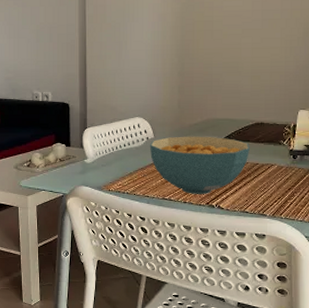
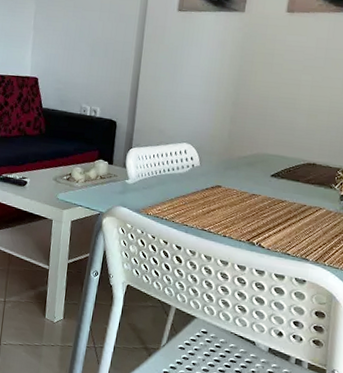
cereal bowl: present [149,136,250,194] -> none [194,167,299,231]

